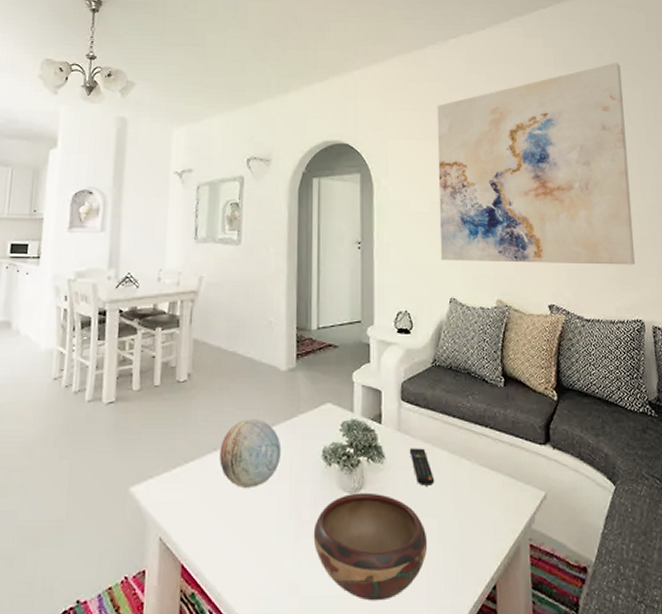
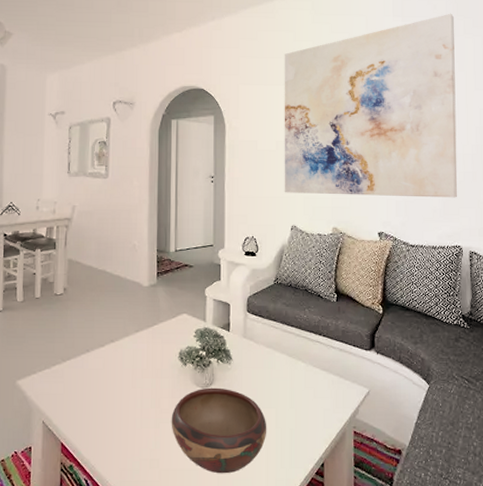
decorative orb: present [220,419,282,488] -> none [92,326,144,382]
remote control: present [409,448,435,486] -> none [253,352,274,383]

